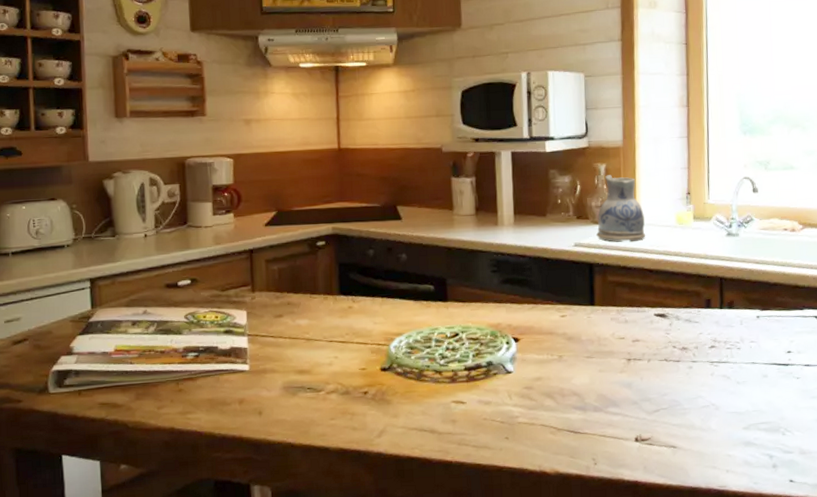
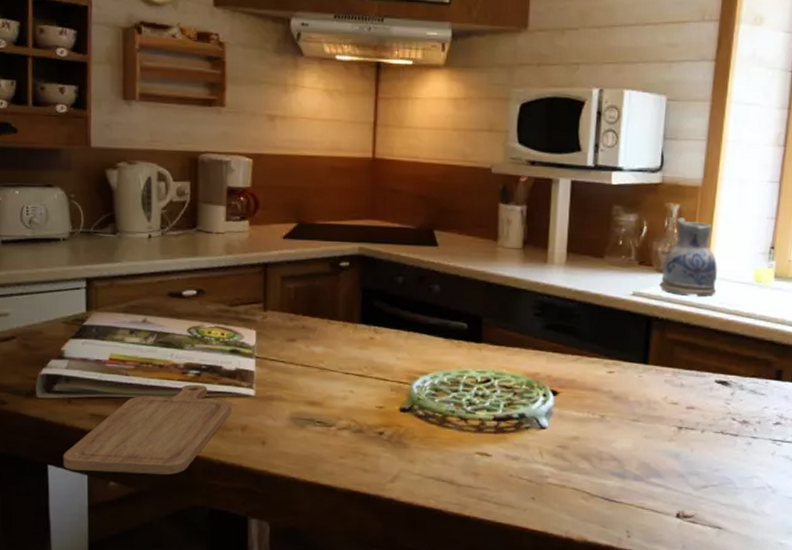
chopping board: none [76,365,229,458] -> present [63,384,232,476]

